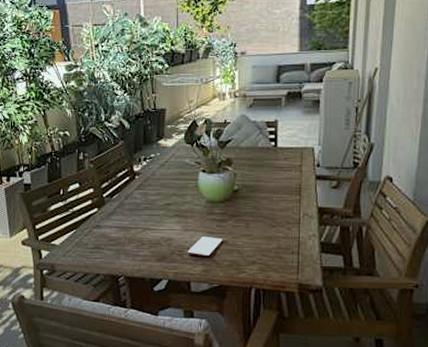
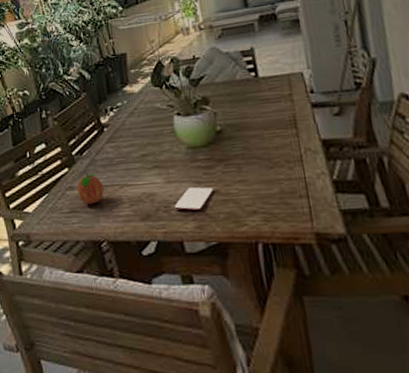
fruit: none [103,214,127,243] -> present [76,172,104,205]

